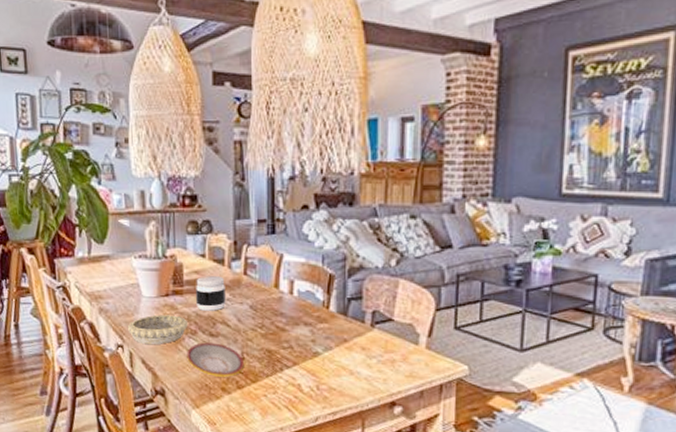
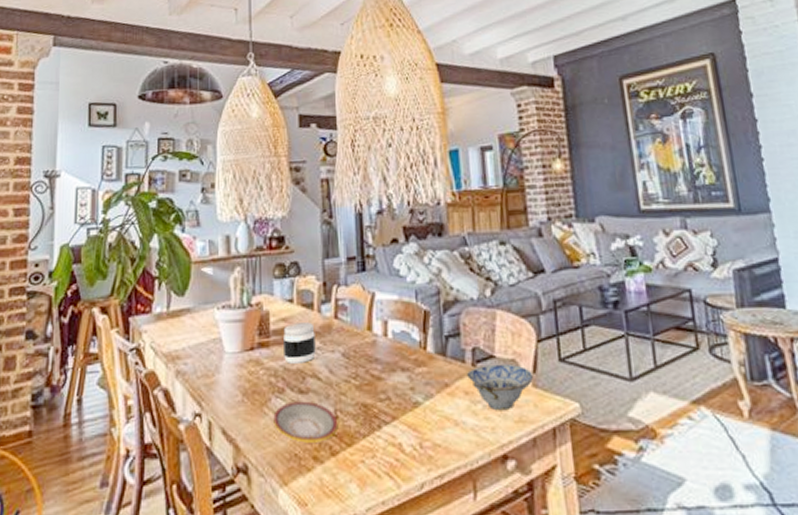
decorative bowl: present [127,314,187,345] -> none [206,371,274,411]
ceramic bowl: none [364,326,427,366] -> present [466,364,533,411]

